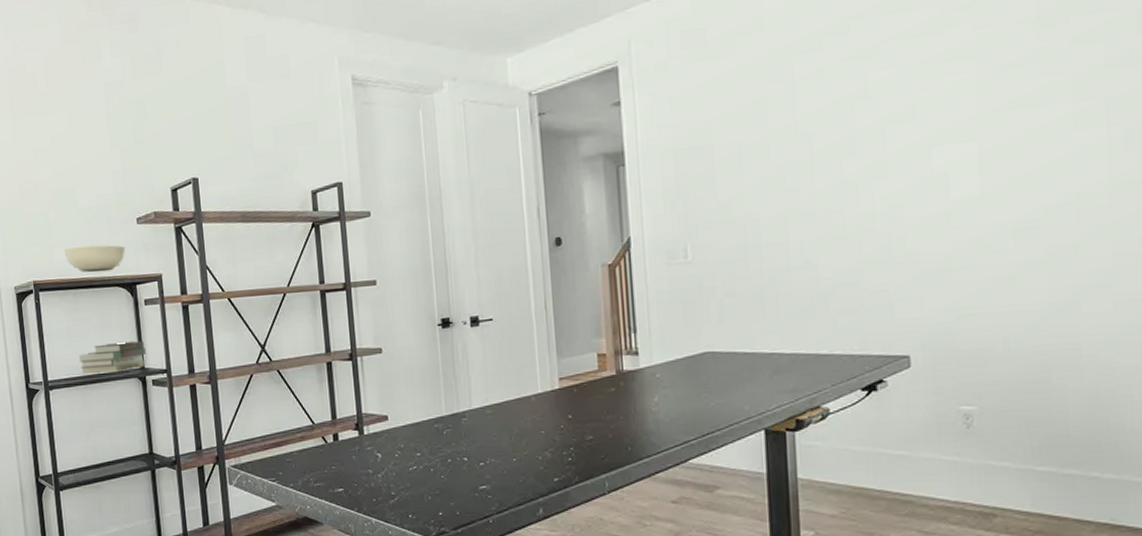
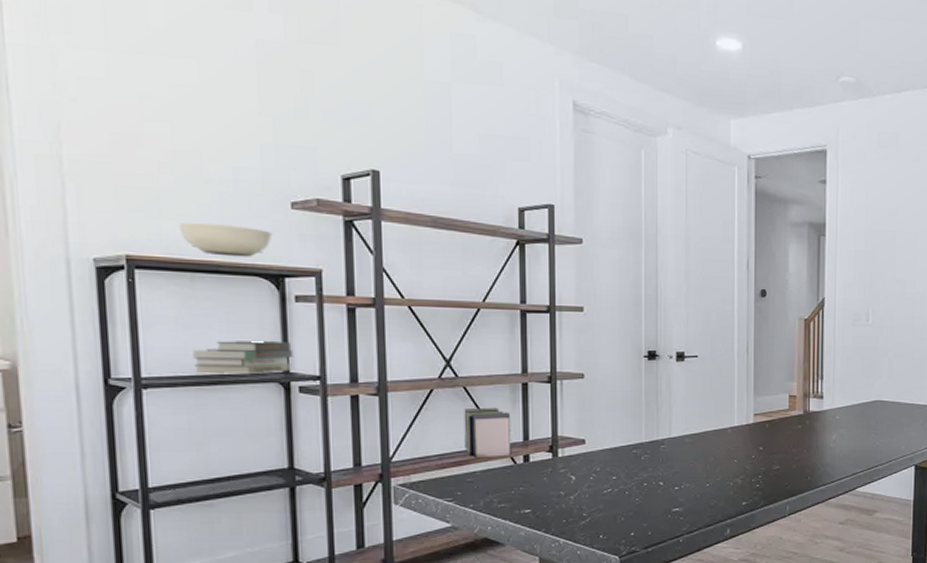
books: none [280,388,323,439] -> present [464,407,512,459]

